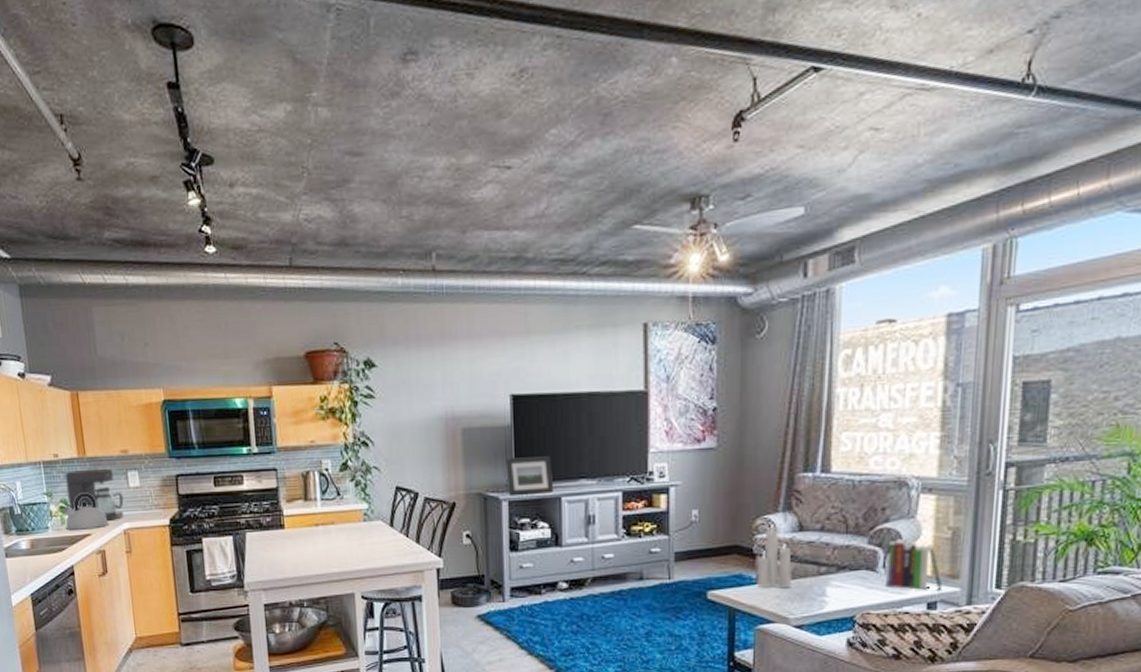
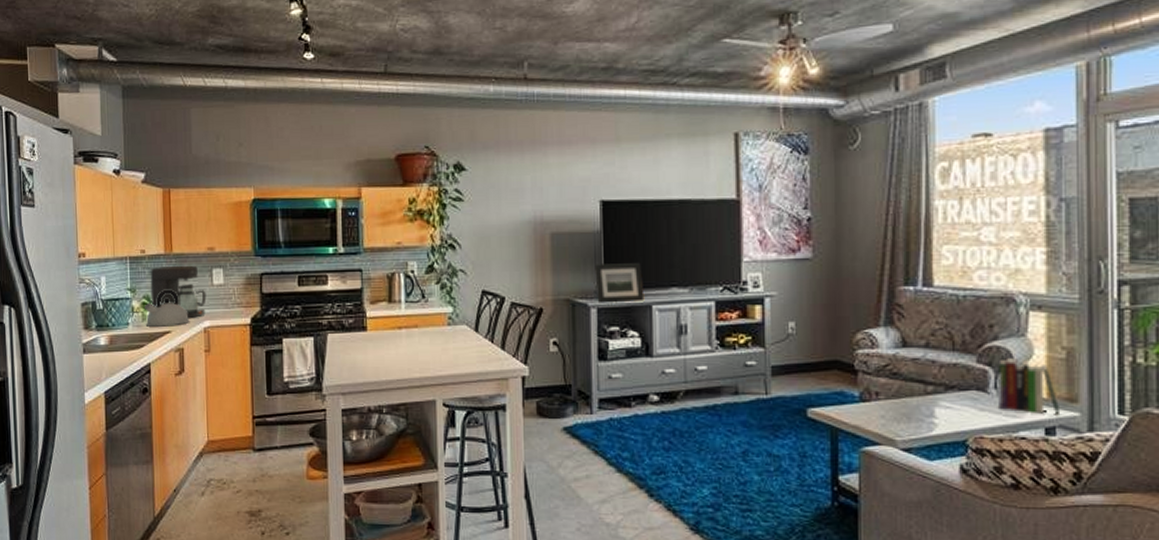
candle: present [757,525,793,588] -> none [859,340,898,408]

